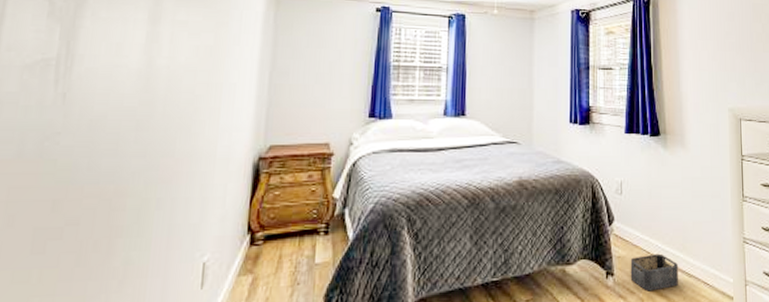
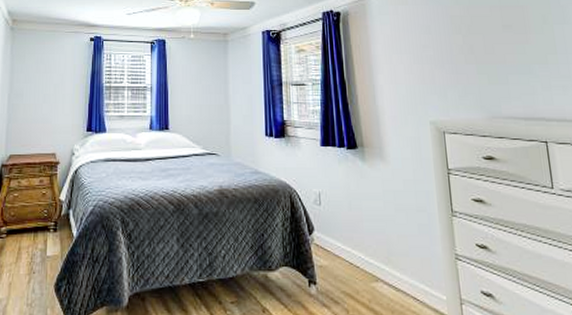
storage bin: present [630,253,678,292] -> none [332,265,385,303]

